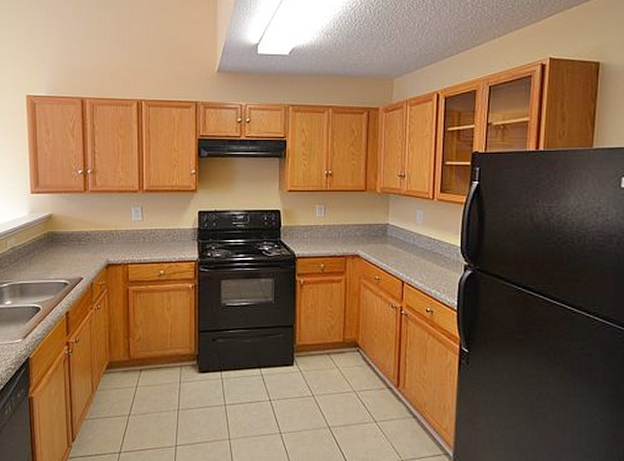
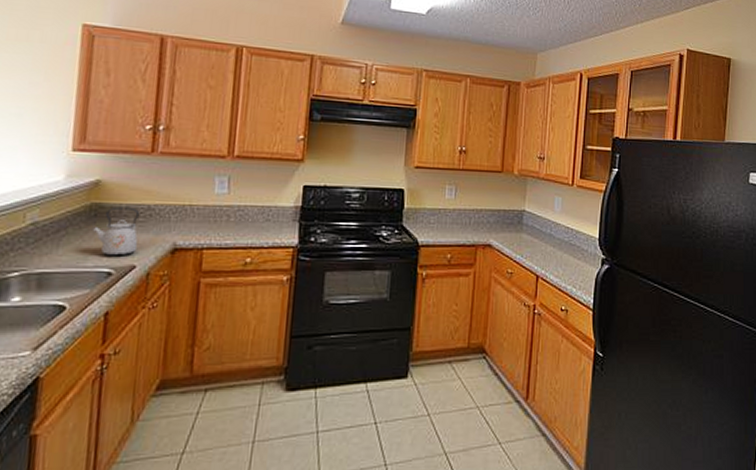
kettle: none [50,234,83,271] -> present [92,206,140,256]

